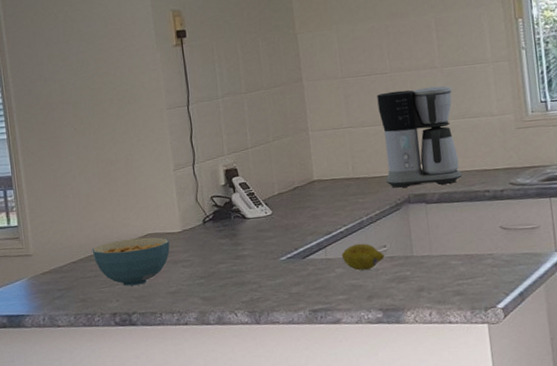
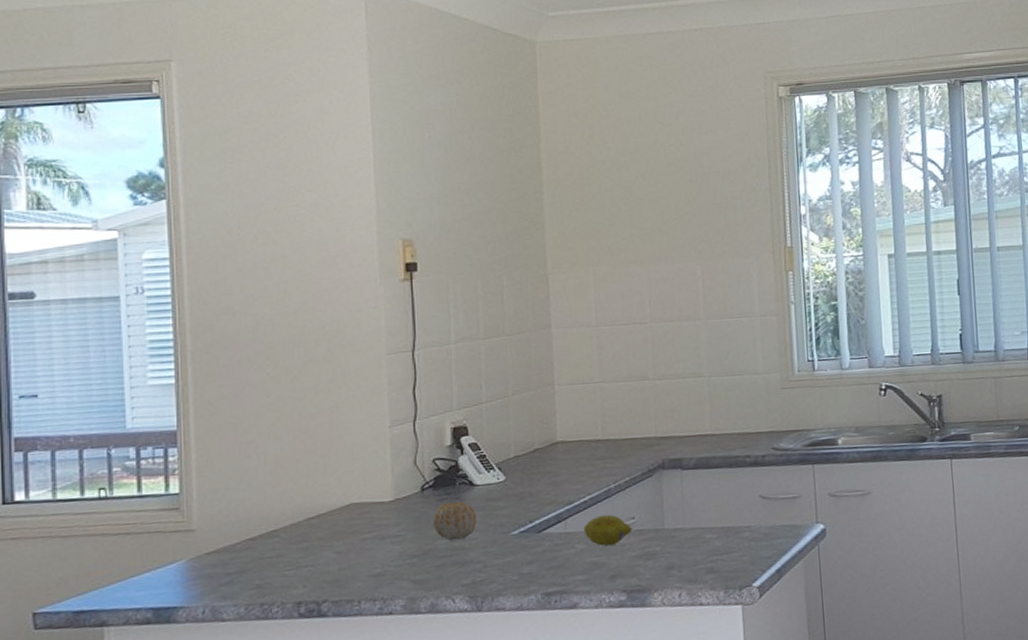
cereal bowl: present [92,237,170,286] -> none [276,507,378,568]
fruit: none [214,232,251,265] -> present [432,501,477,541]
coffee maker: present [377,86,462,188] -> none [634,339,722,452]

